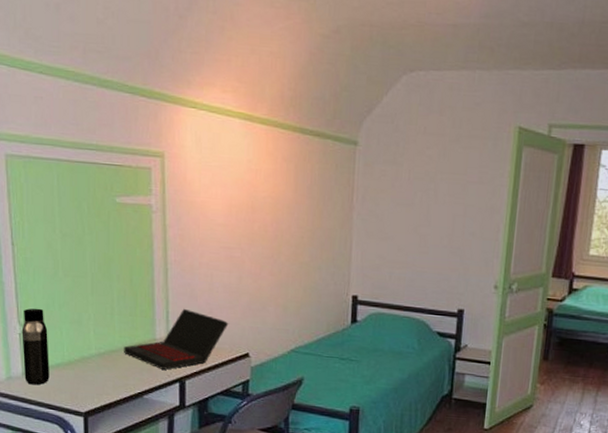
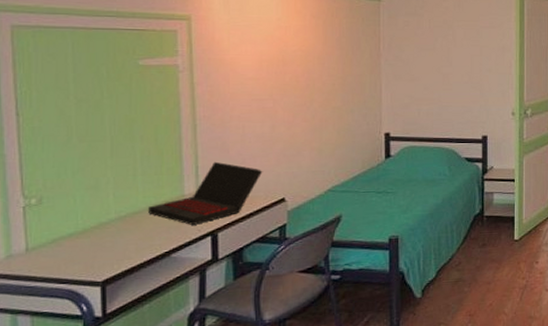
water bottle: present [21,308,50,385] -> none [26,178,60,261]

